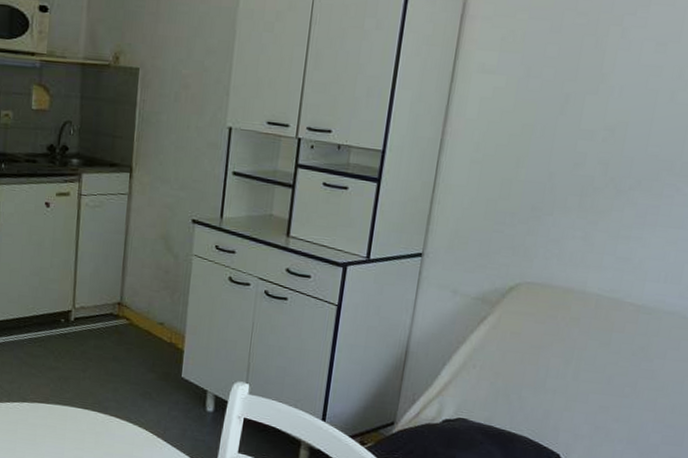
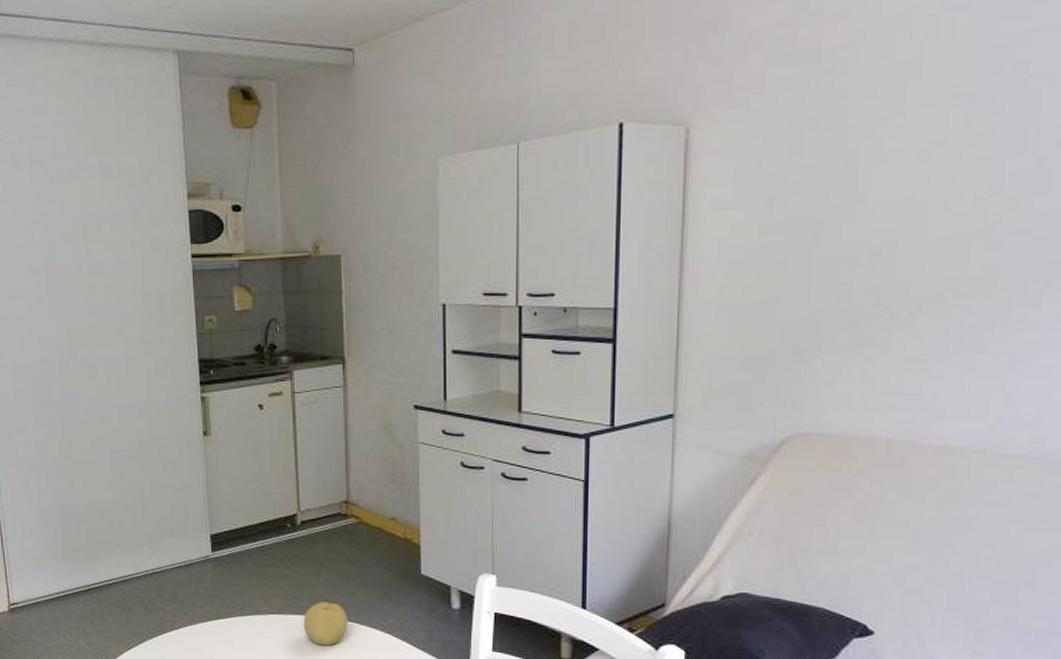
fruit: none [66,395,109,436] -> present [303,602,347,646]

